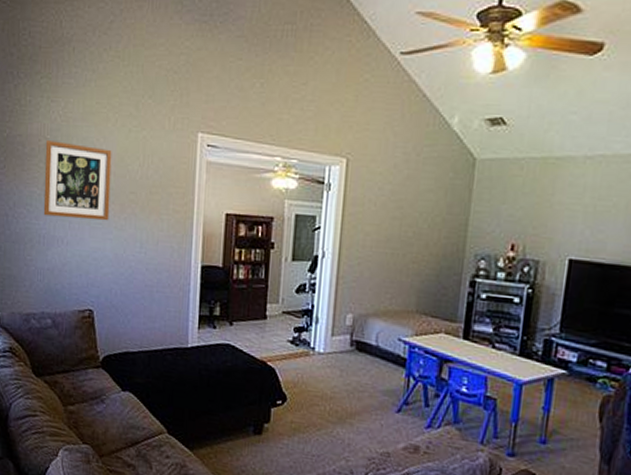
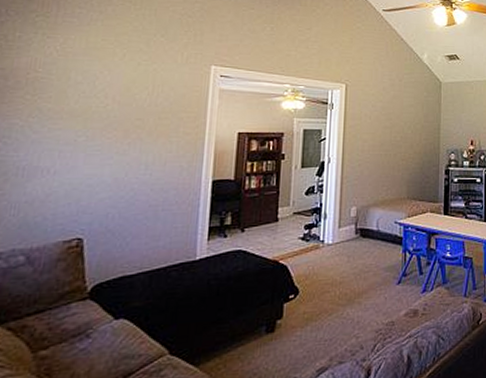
wall art: present [43,140,112,221] -> none [25,73,118,147]

